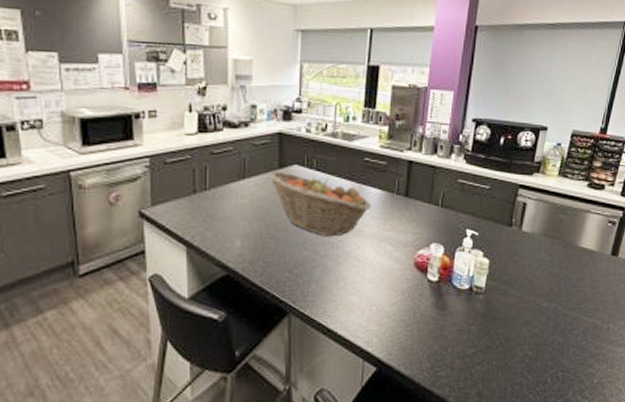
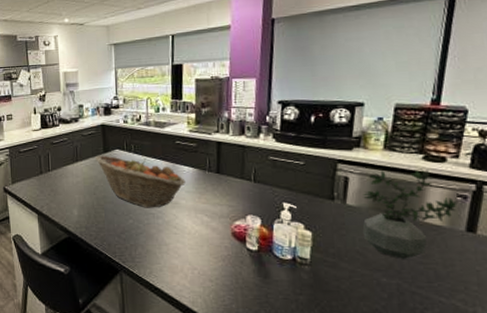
potted plant: none [532,195,608,283] -> present [362,168,457,259]

